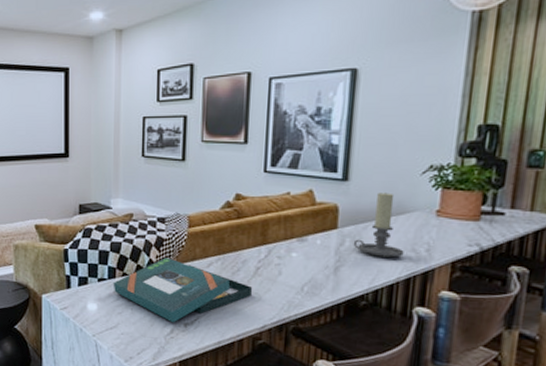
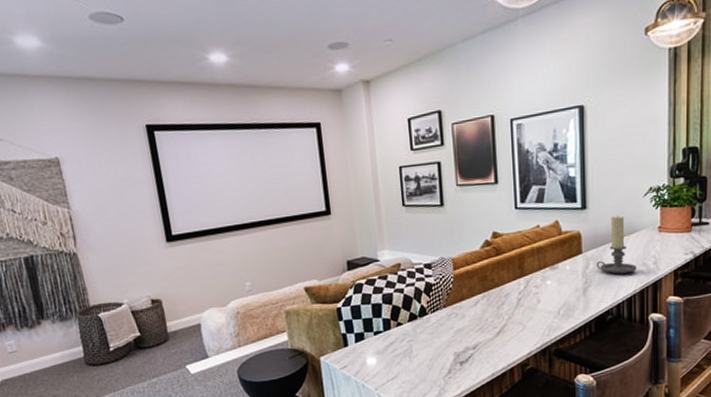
board game: present [113,257,253,323] -> none [389,301,517,364]

